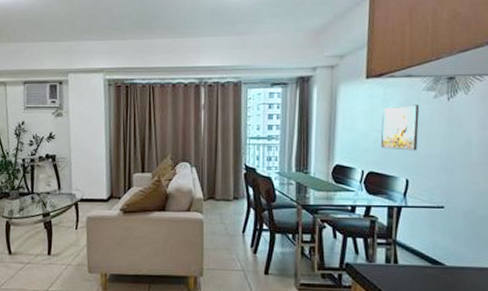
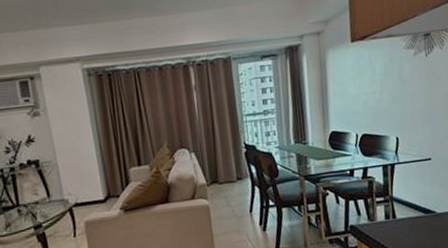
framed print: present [380,104,420,151] -> none [368,63,404,111]

